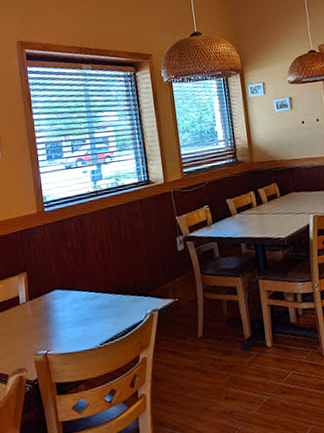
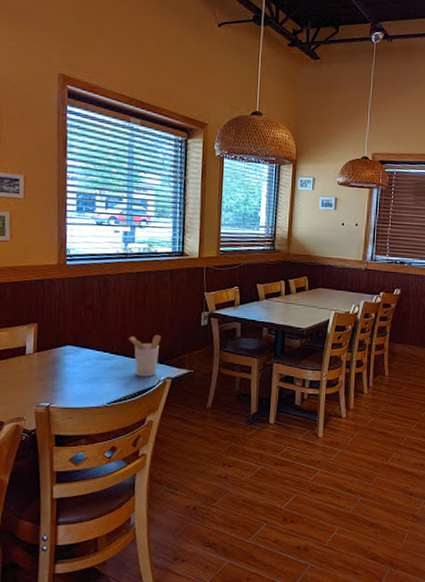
utensil holder: none [109,267,143,313] -> present [127,335,162,377]

